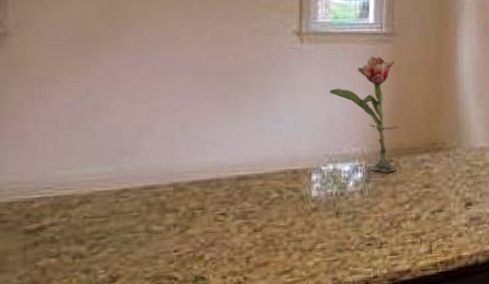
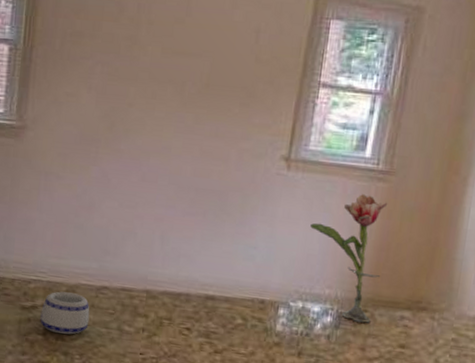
mug: none [50,203,111,251] -> present [40,291,90,335]

